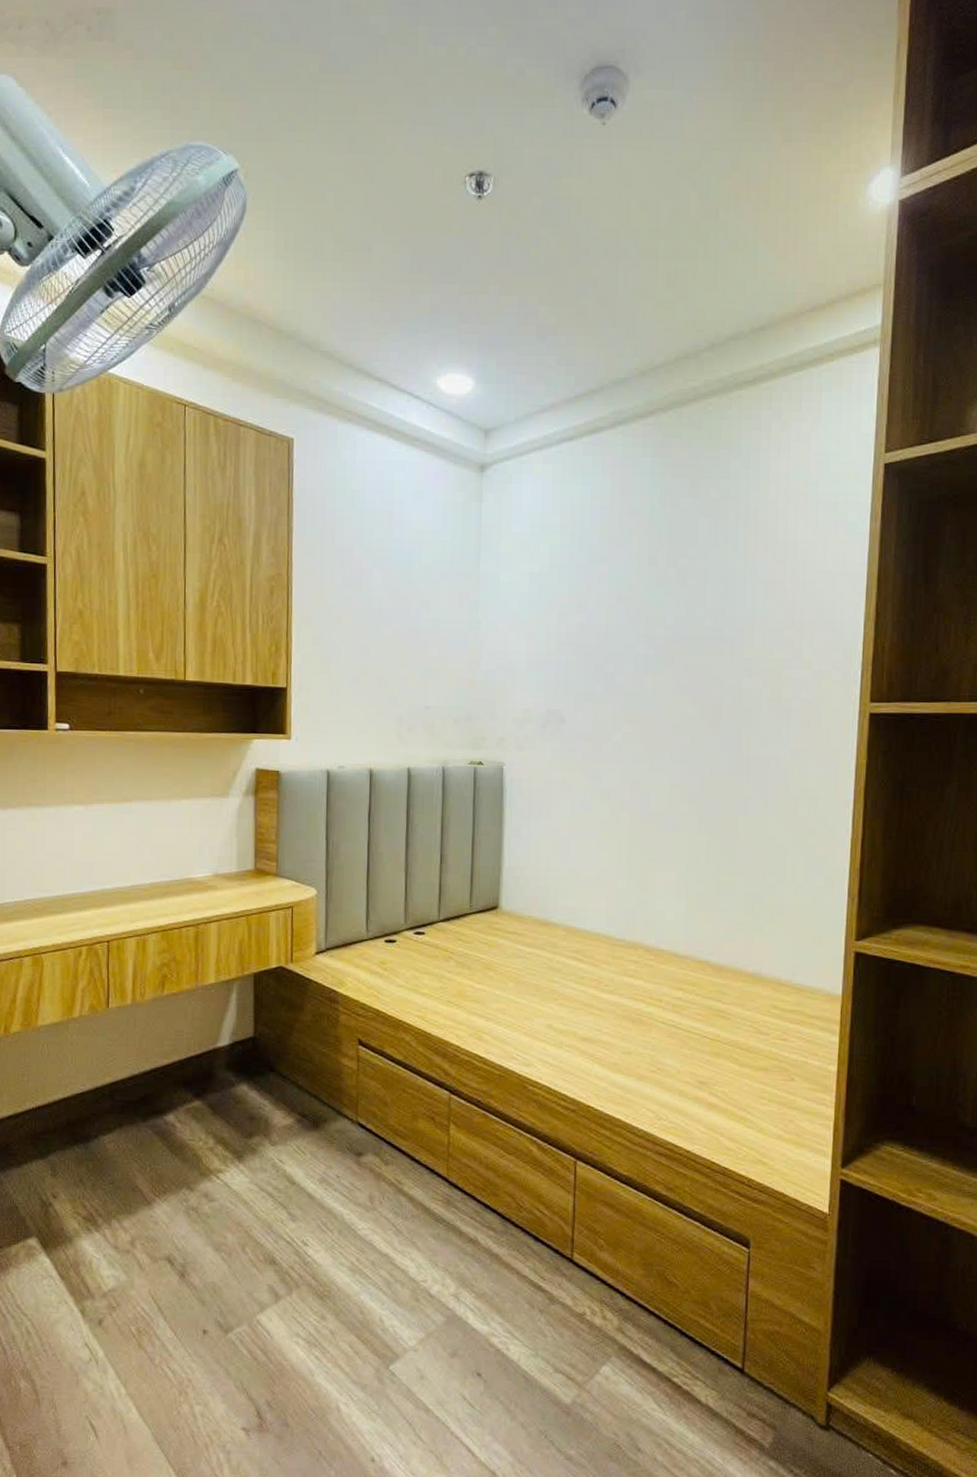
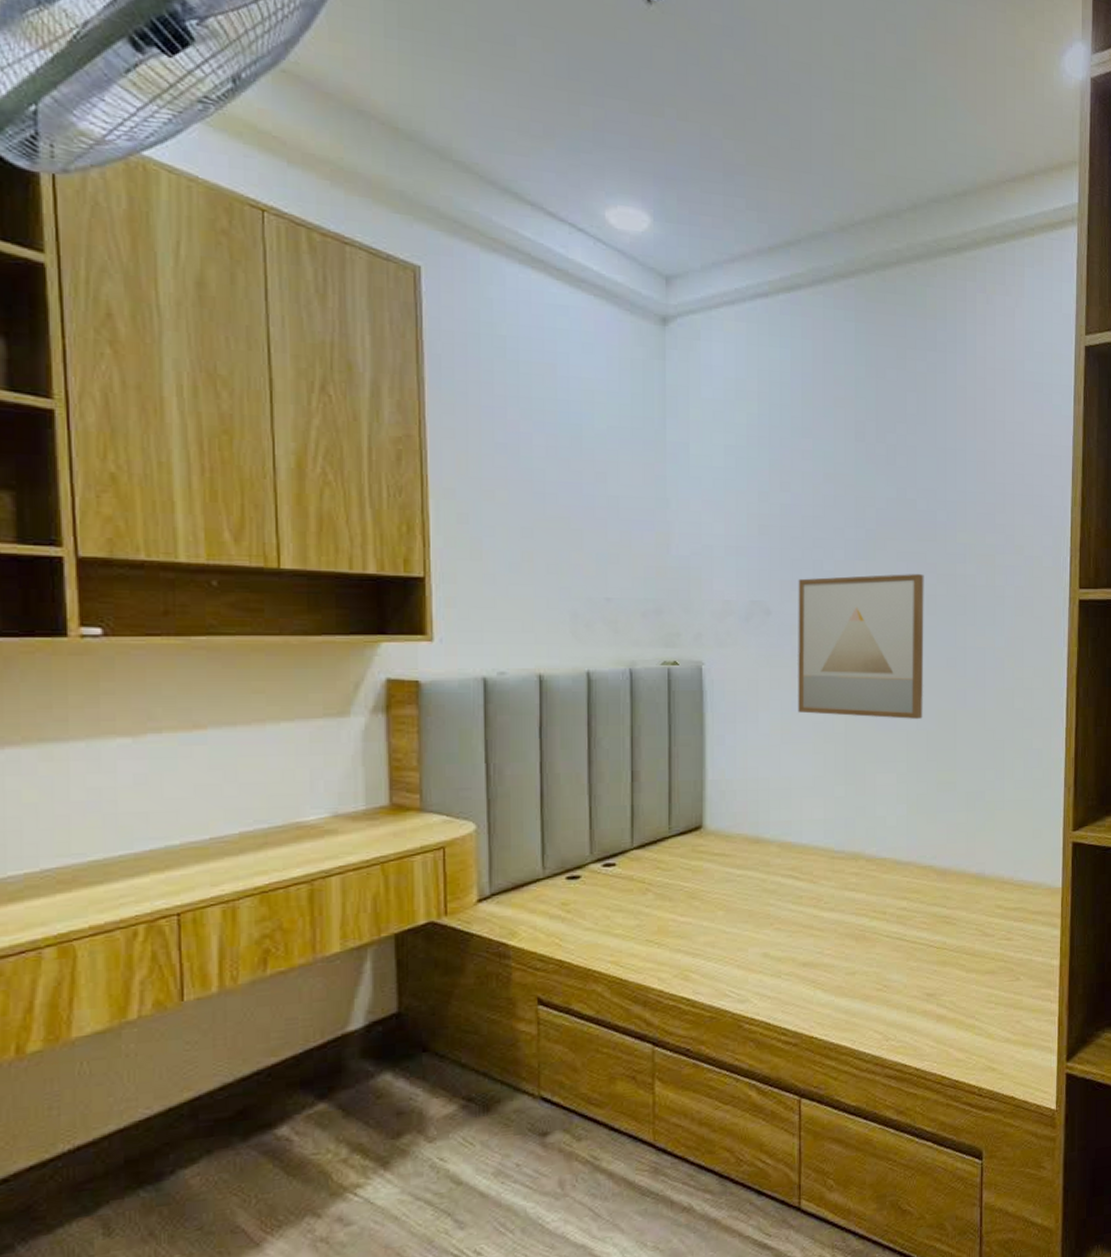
wall art: none [587,687,710,822] -> present [798,574,924,719]

